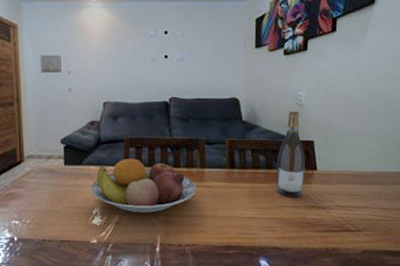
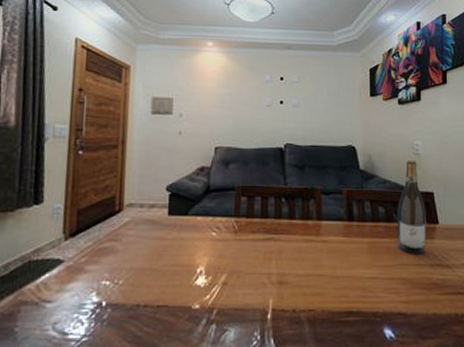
fruit bowl: present [90,158,196,213] -> none [196,208,312,272]

